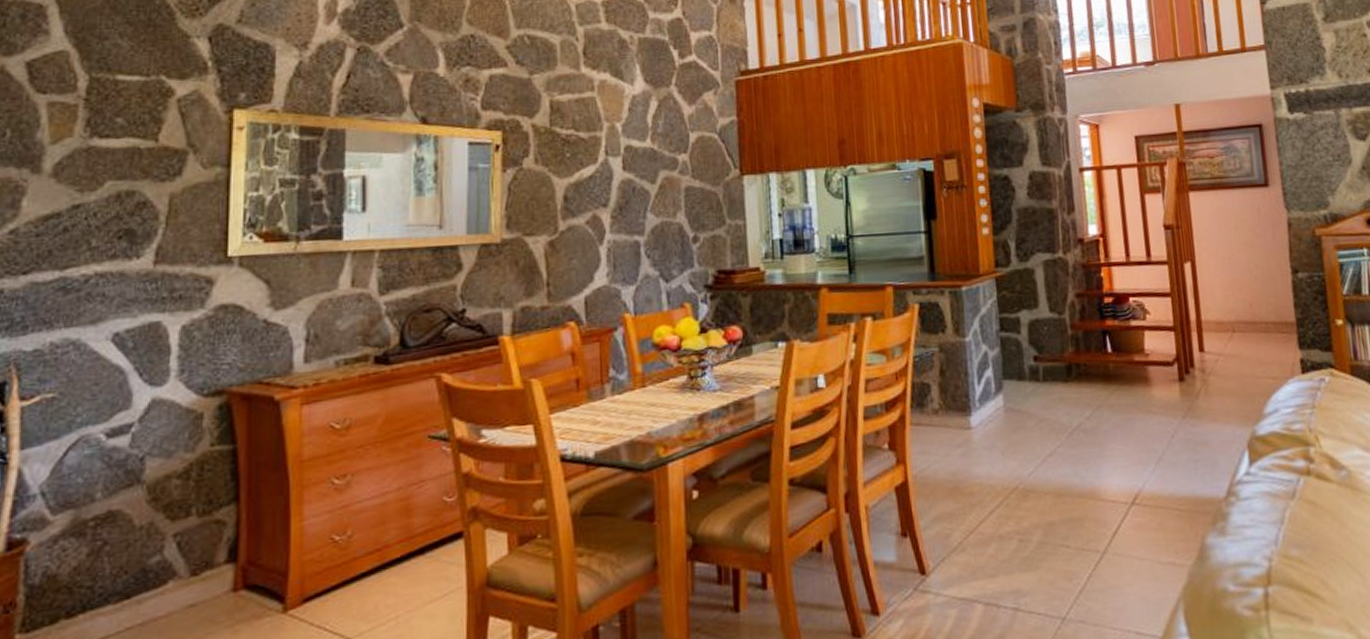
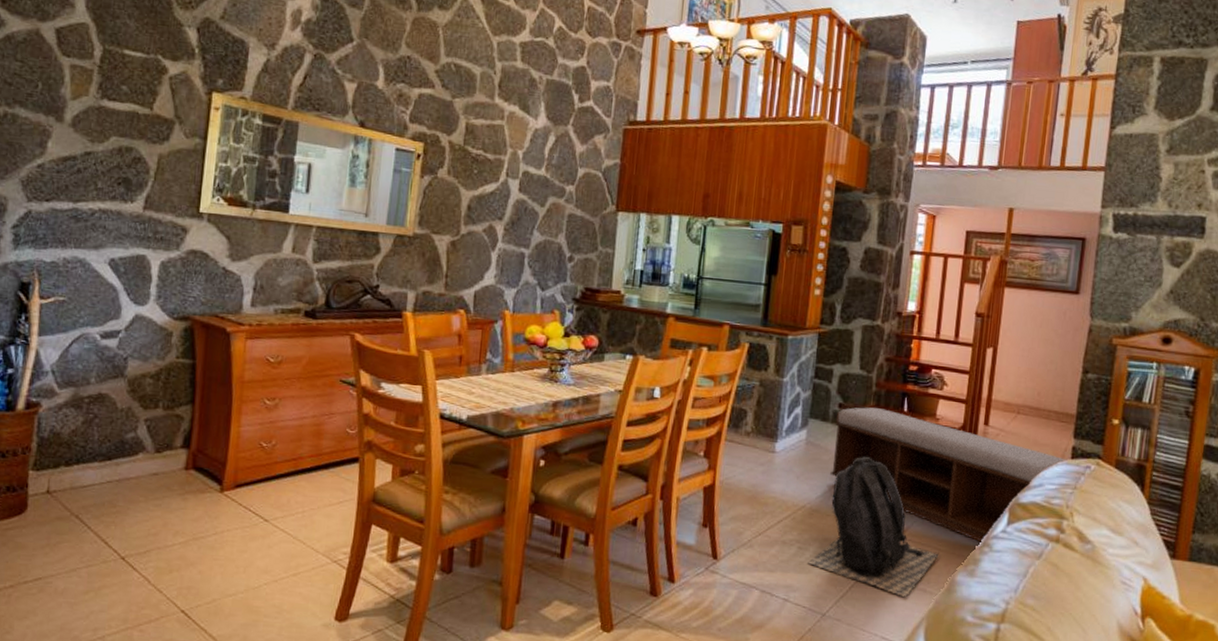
bench: none [1032,353,1297,492] -> present [830,407,1066,543]
backpack: none [1033,414,1182,577] -> present [808,457,939,597]

